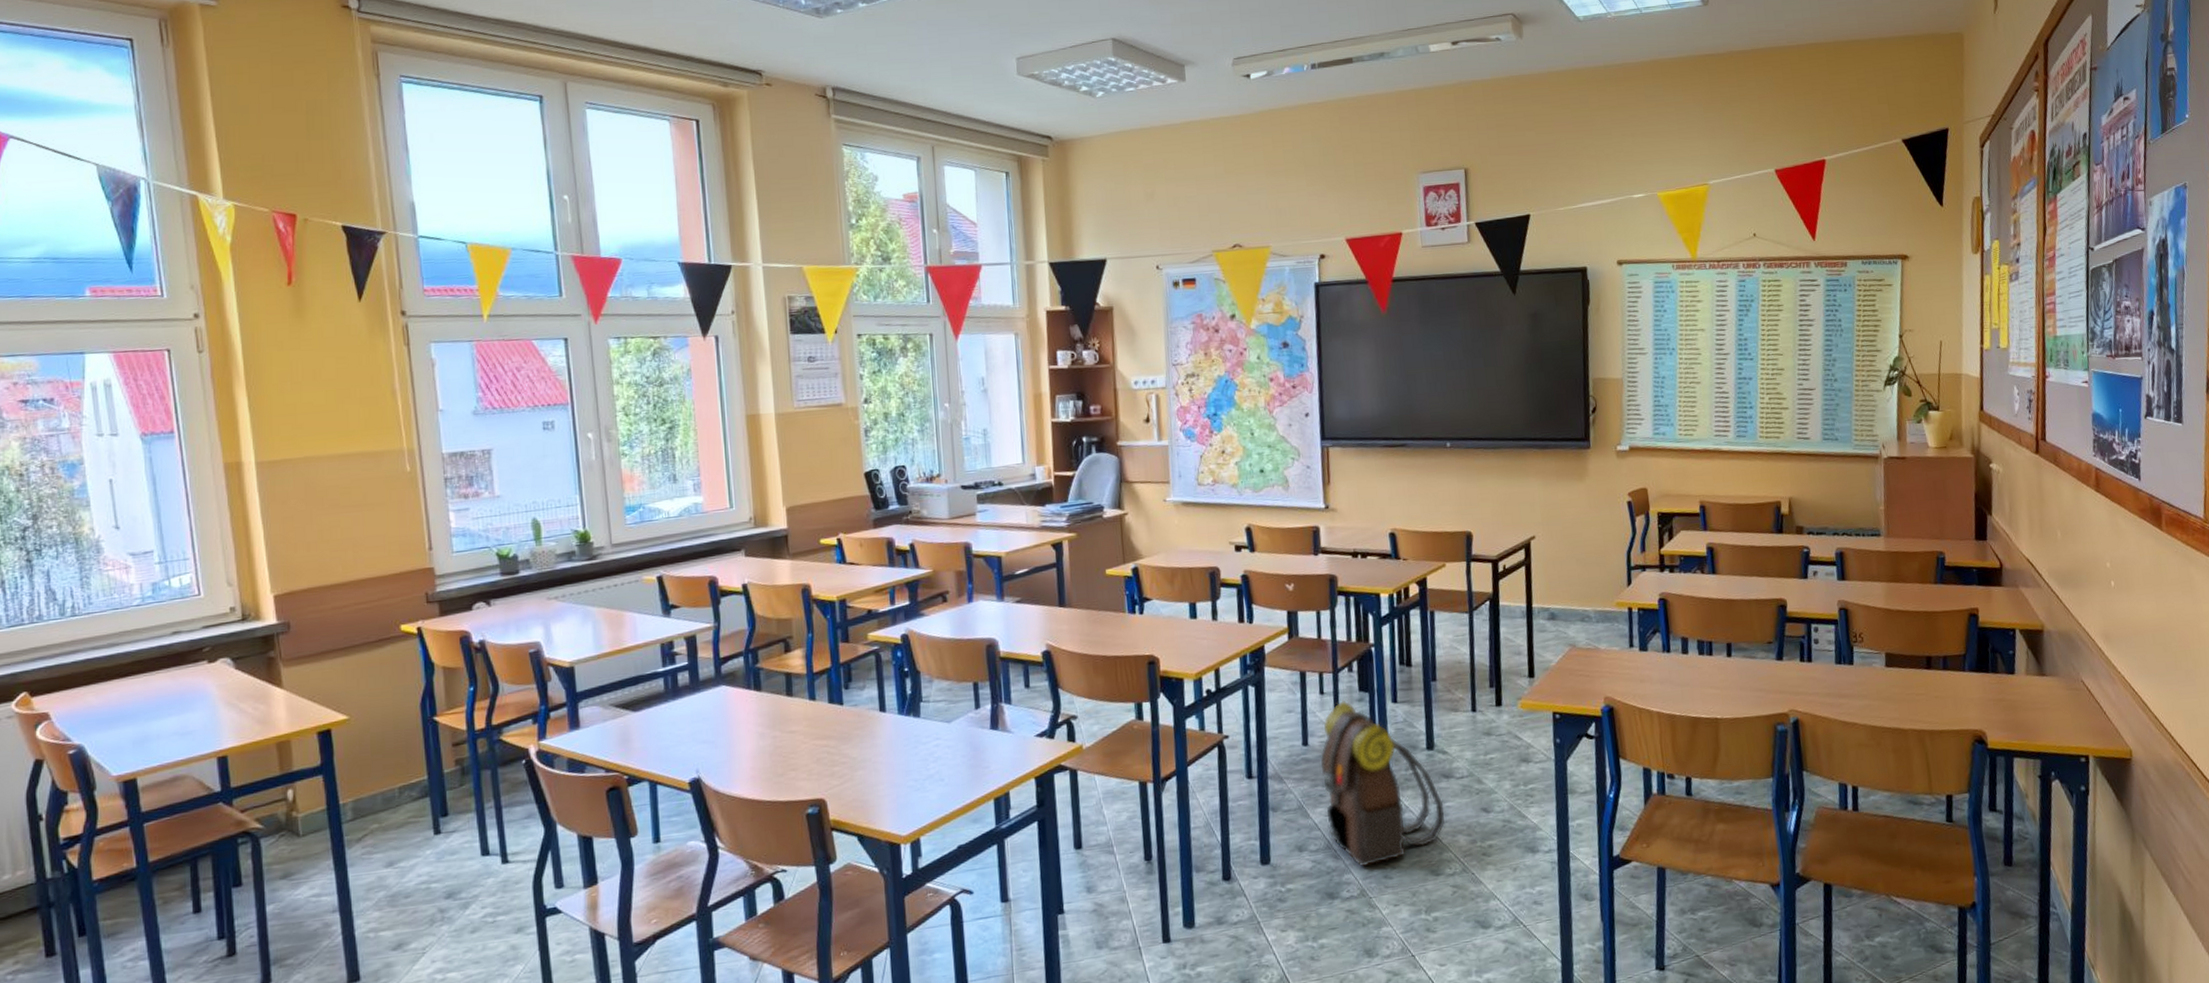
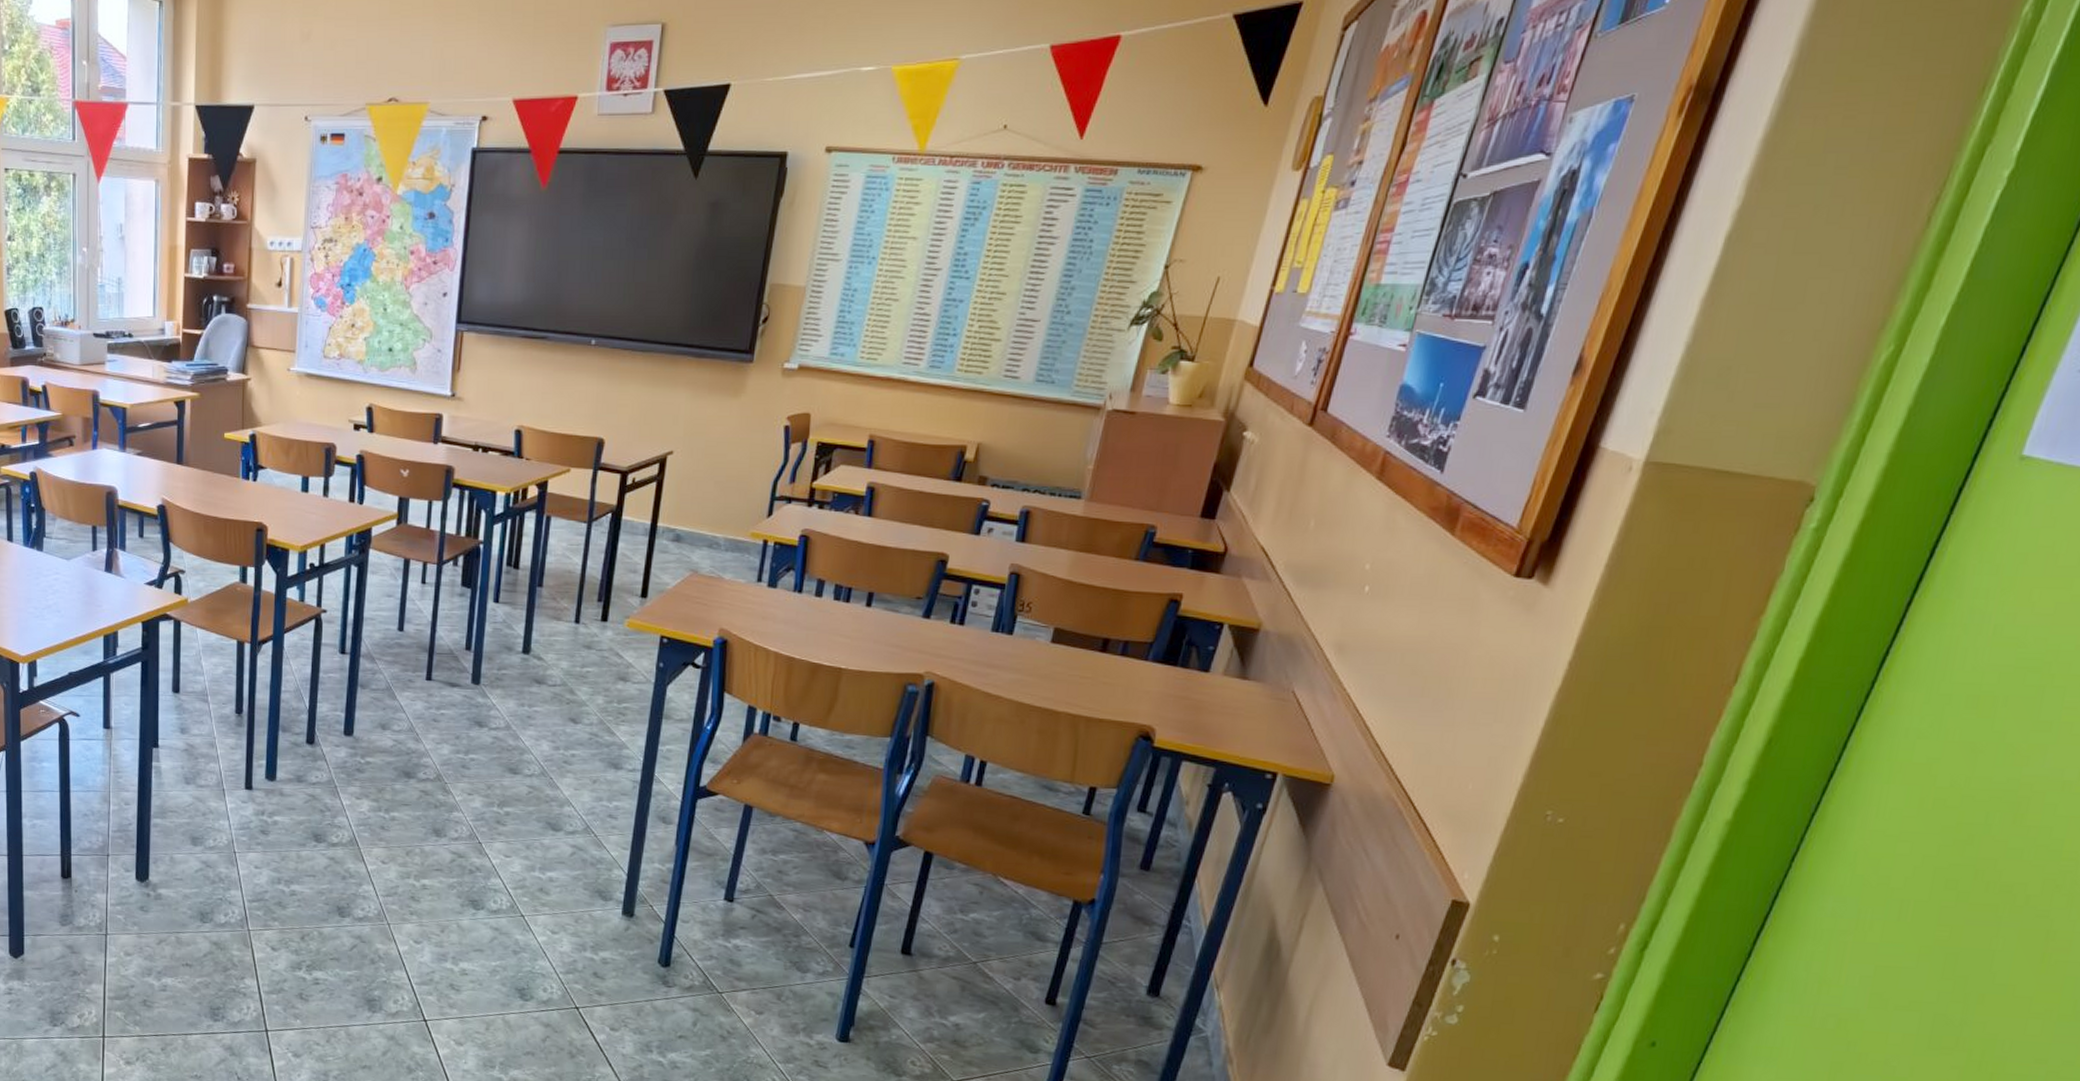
backpack: present [1320,699,1446,867] -> none [413,592,532,754]

